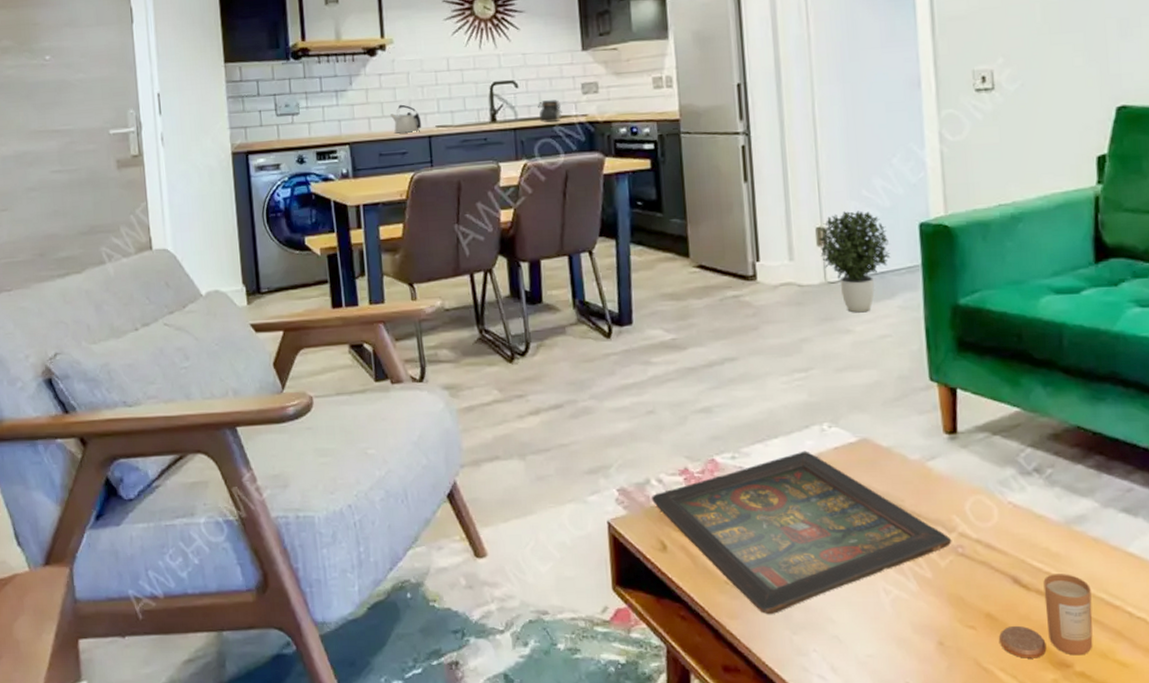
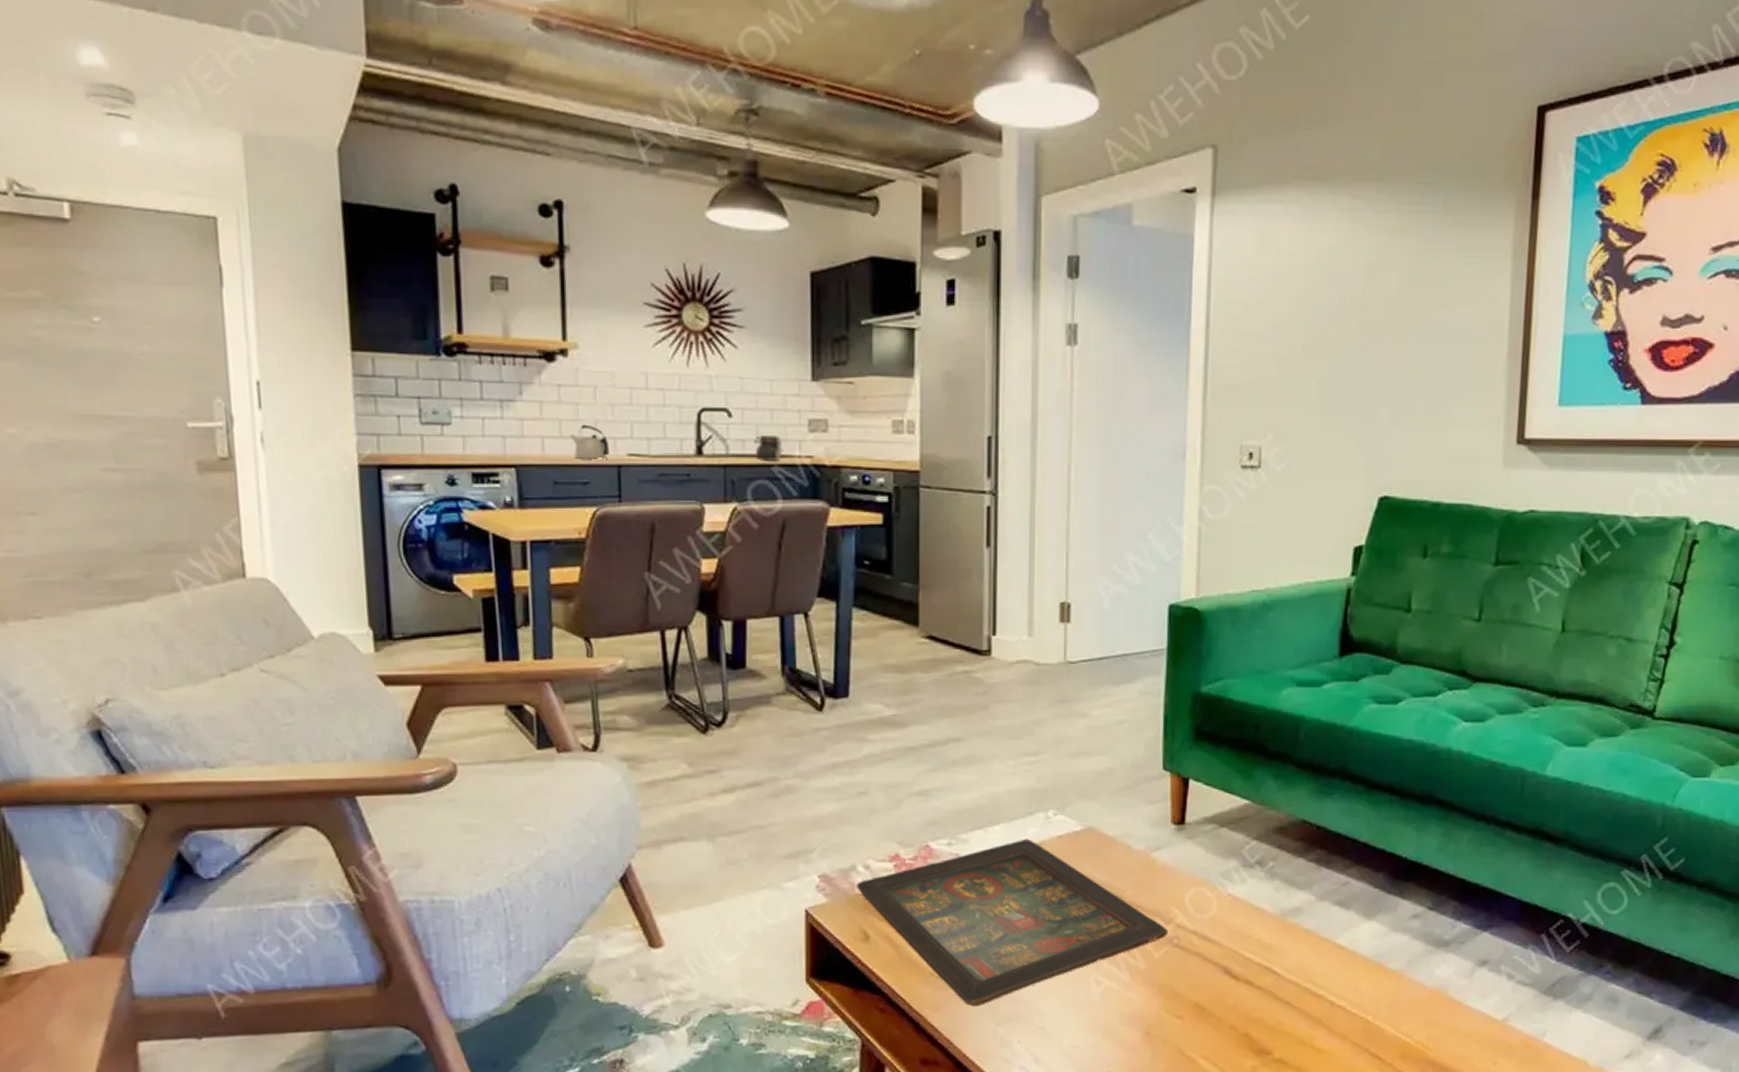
potted plant: present [818,210,891,313] -> none [1062,585,1136,696]
candle: present [999,574,1093,658] -> none [1205,964,1298,1046]

